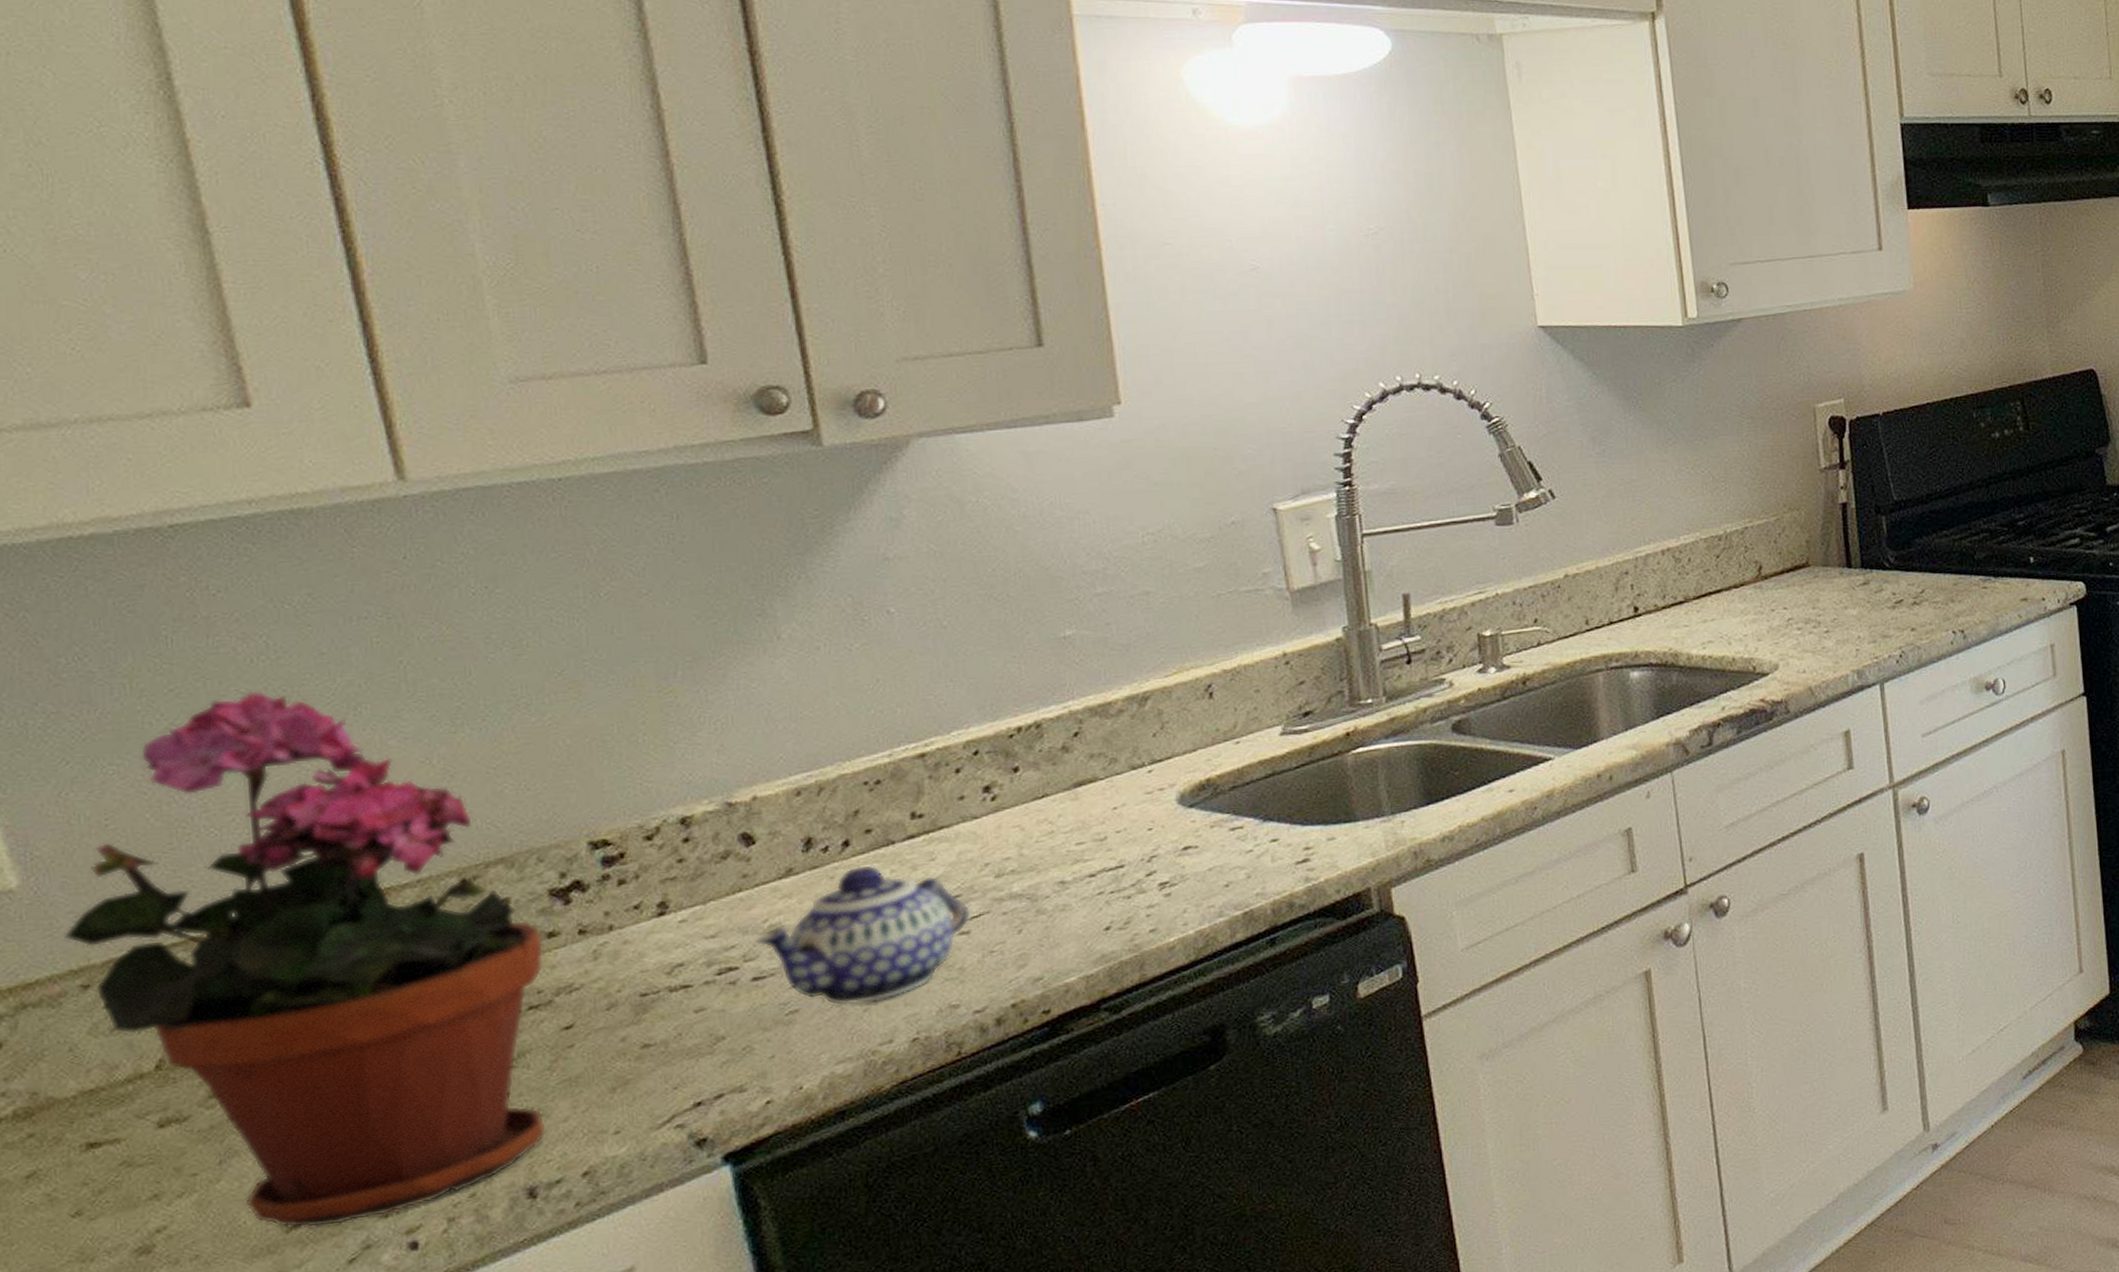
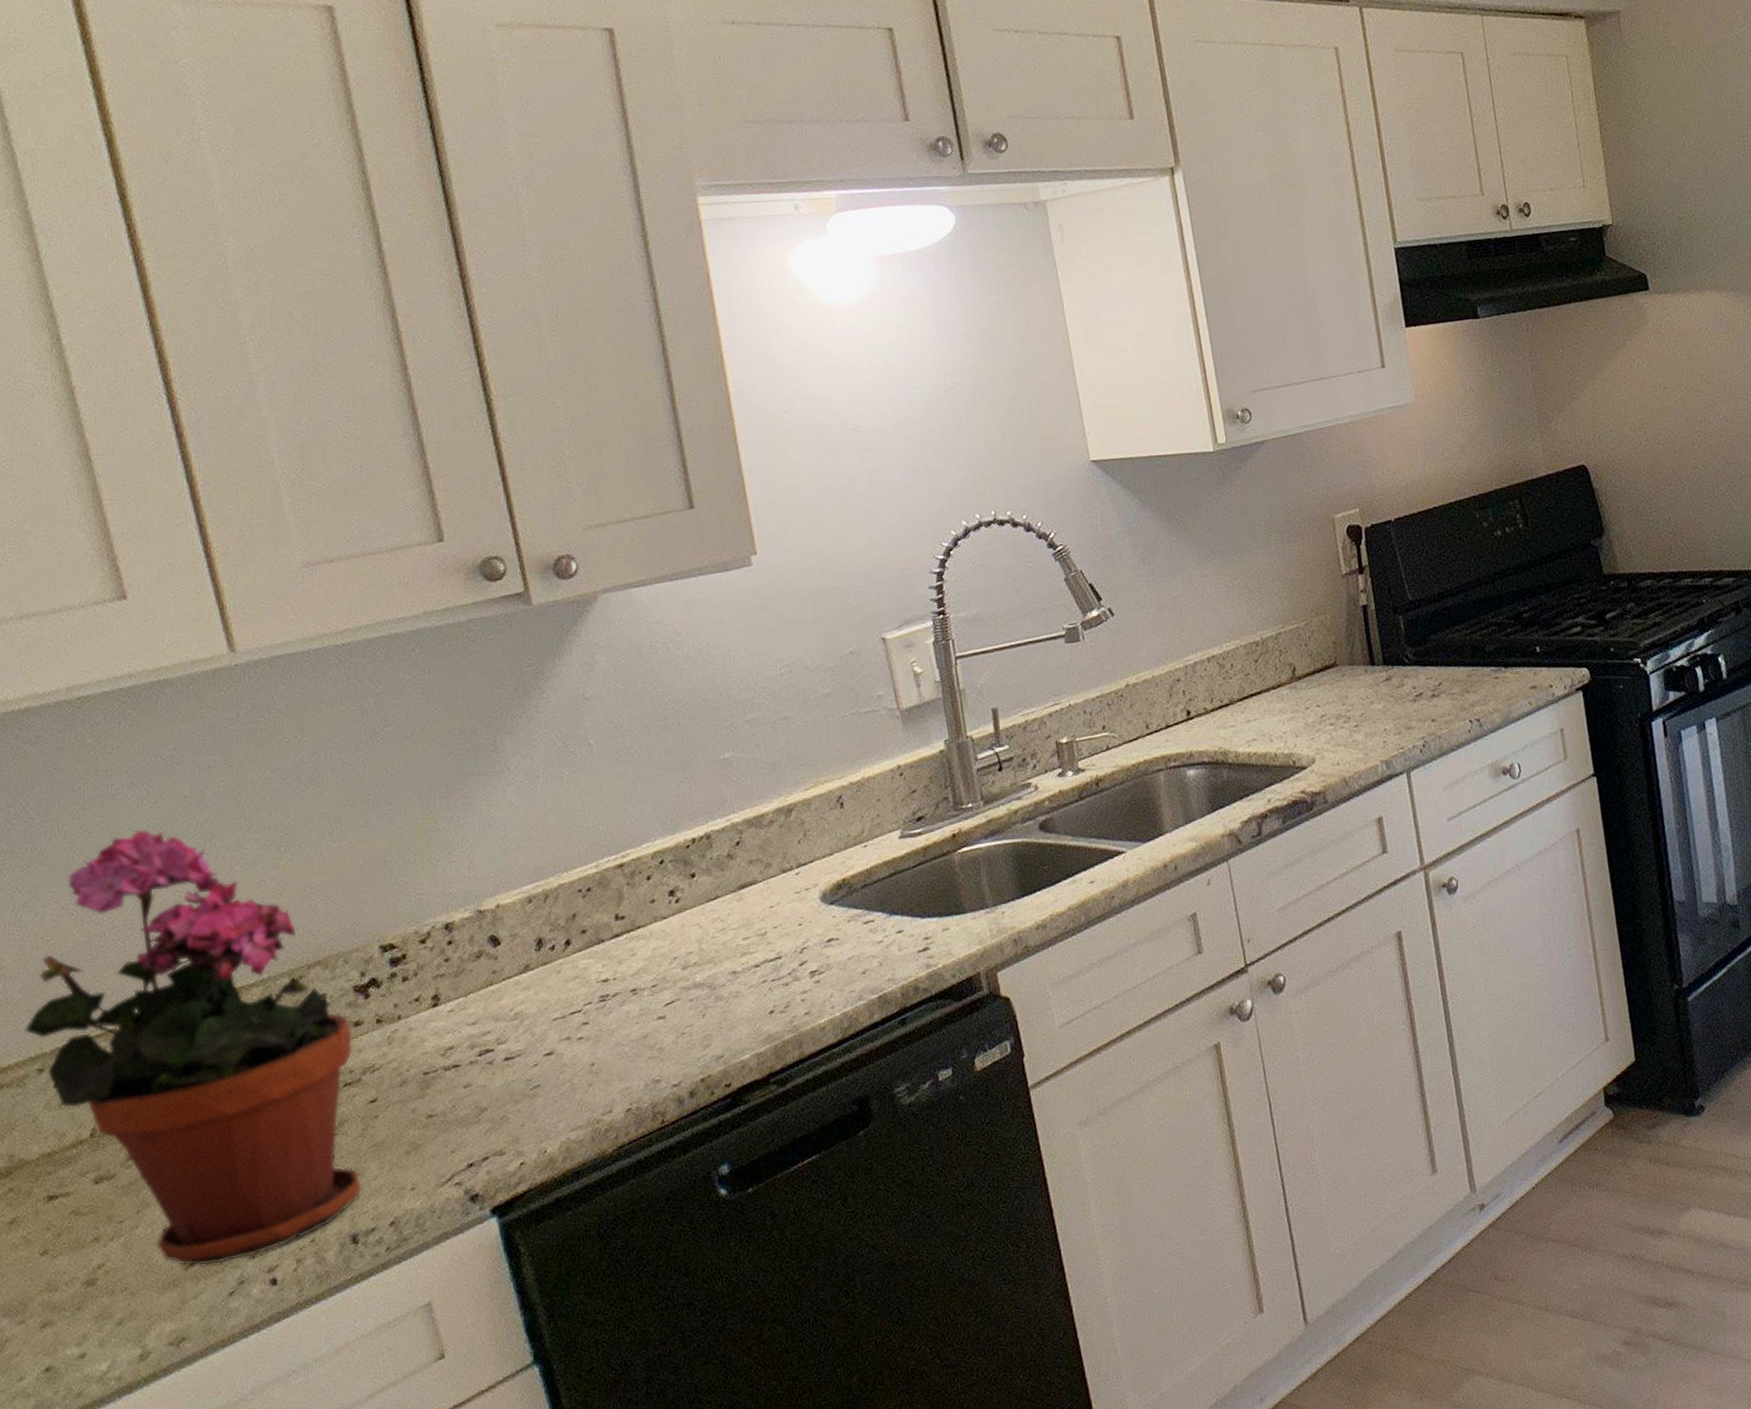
teapot: present [755,865,972,1006] -> none [505,960,666,1082]

